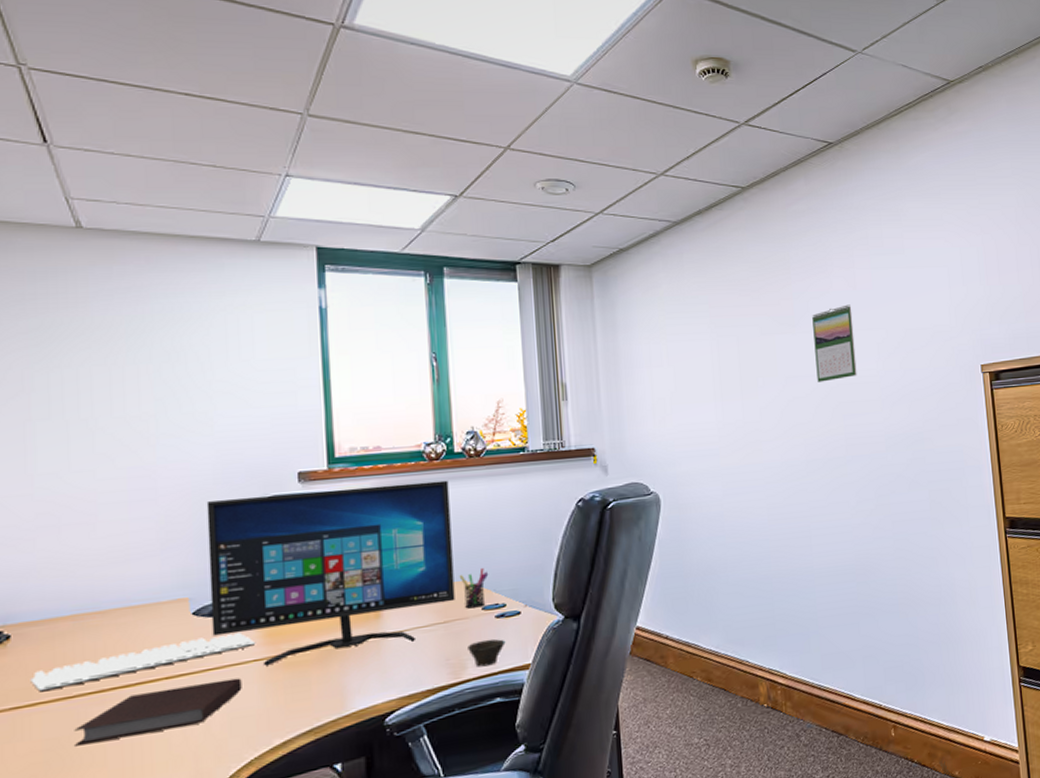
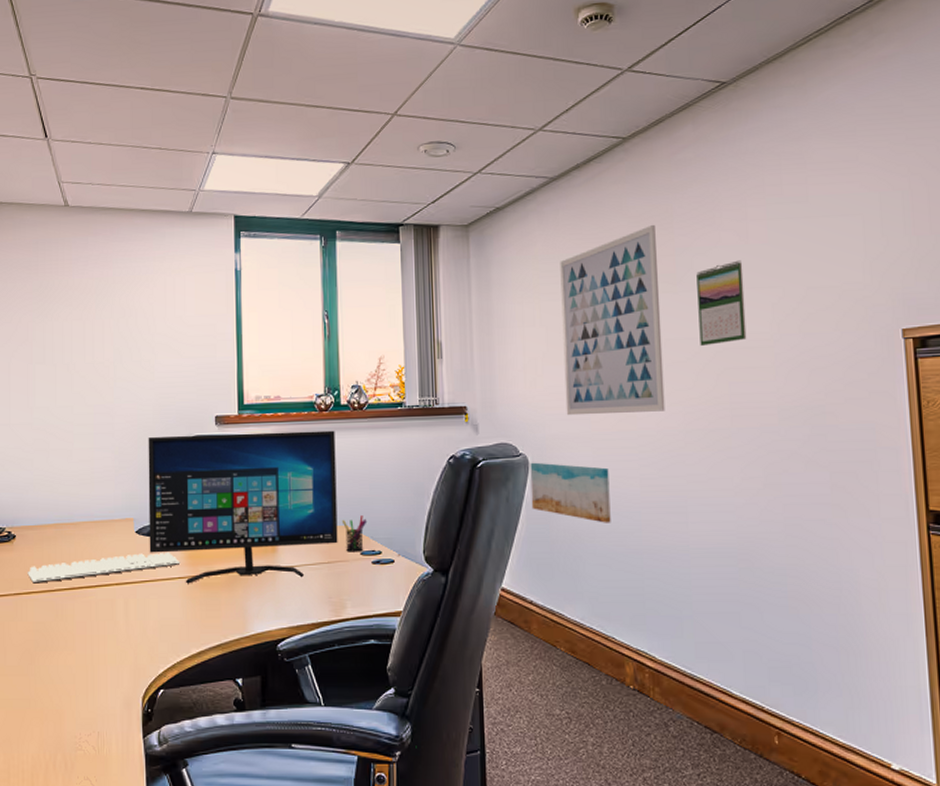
notebook: present [74,678,242,746] -> none [54,591,169,631]
cup: present [468,638,506,667] -> none [347,583,380,608]
wall art: none [661,499,742,553] -> present [530,462,611,523]
wall art: none [685,269,788,452] -> present [560,224,665,416]

